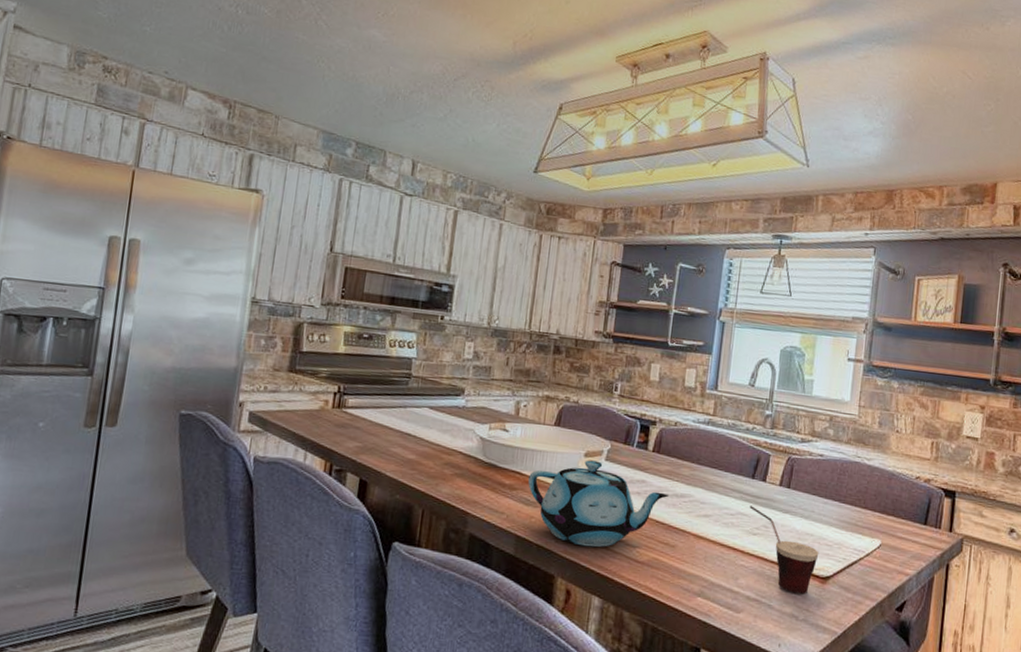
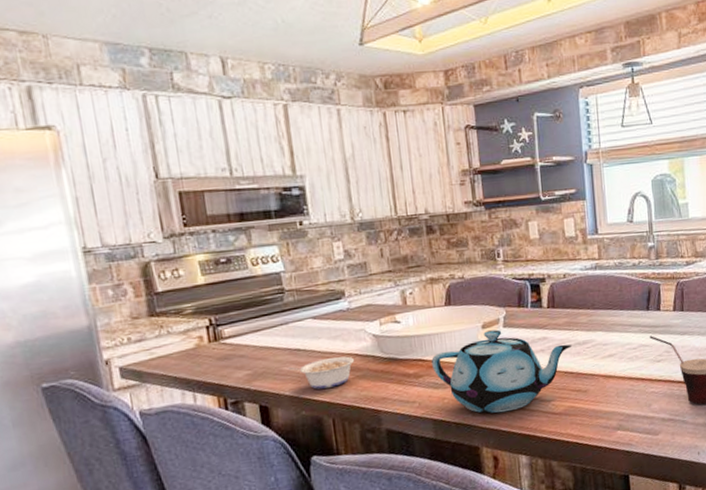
legume: none [394,448,458,479] -> present [287,356,355,390]

